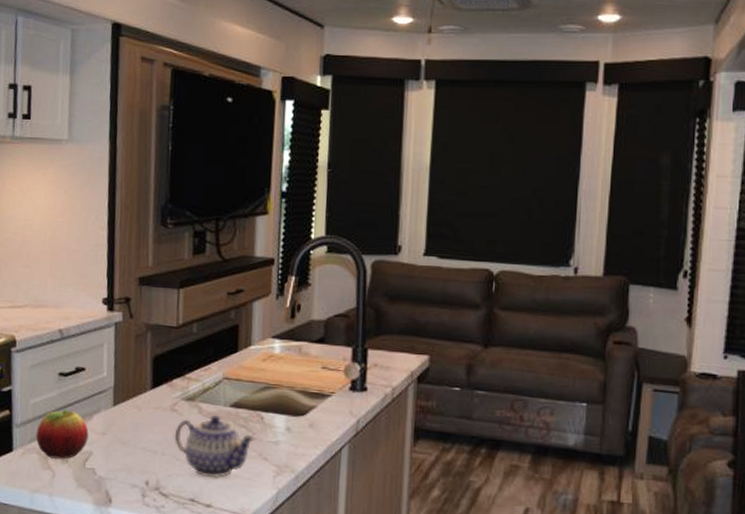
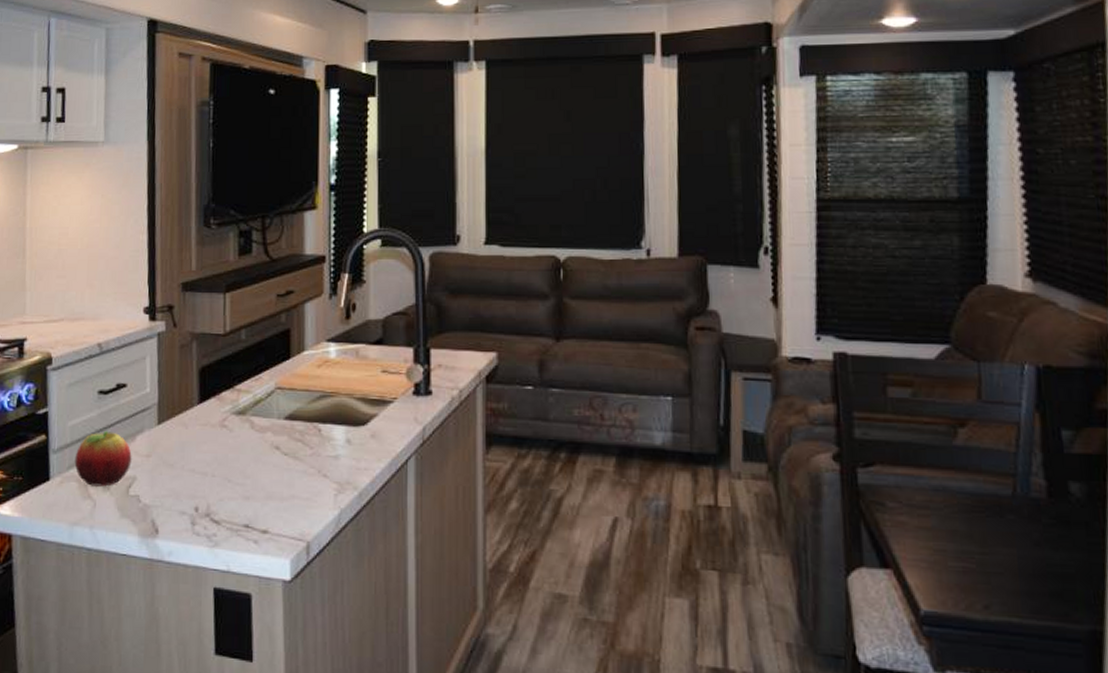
teapot: present [174,414,256,478] -> none [224,429,314,500]

